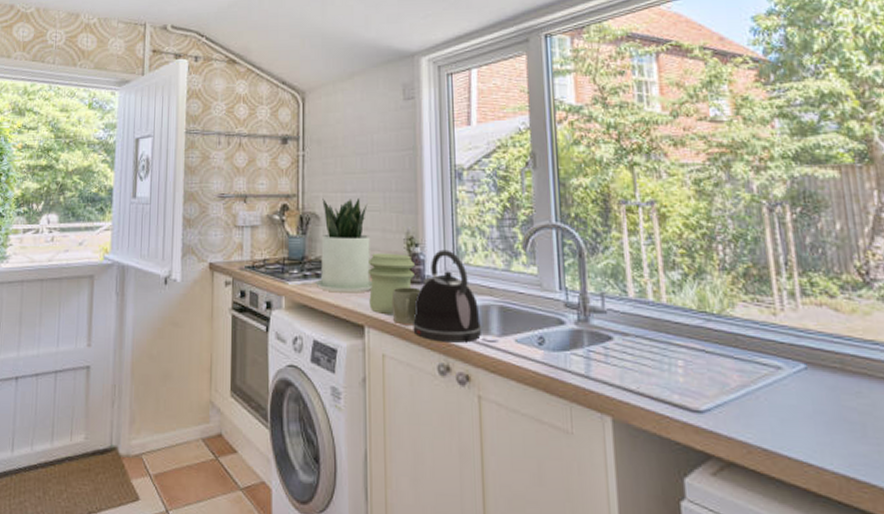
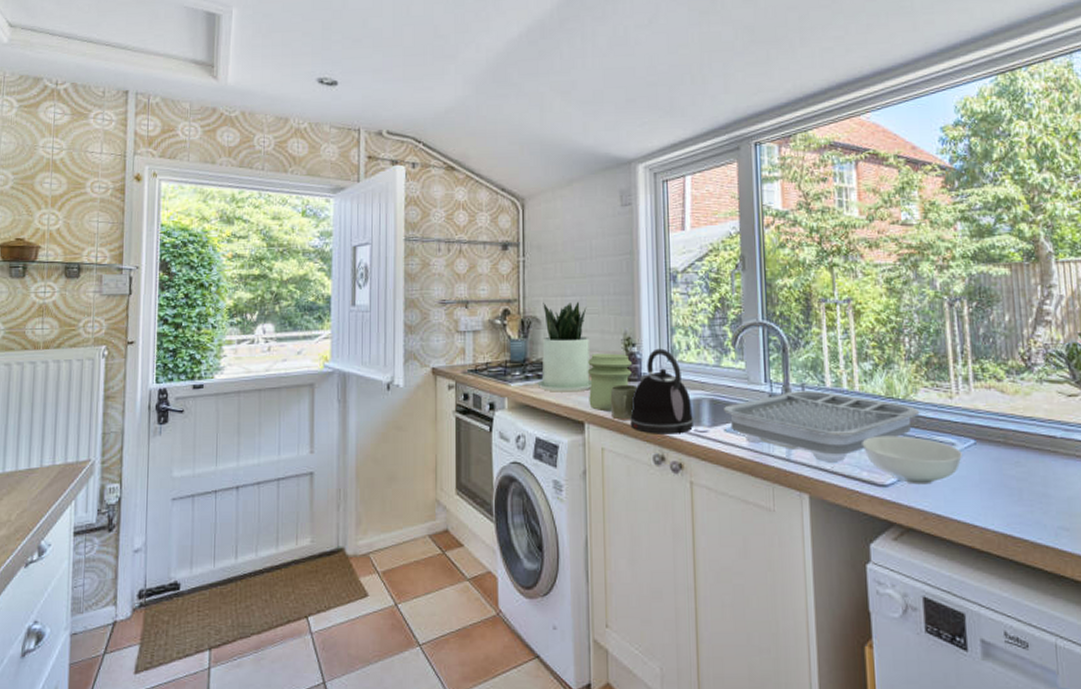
dish rack: none [513,300,739,384] -> present [723,391,920,464]
bowl: none [671,354,792,413] -> present [862,435,964,485]

